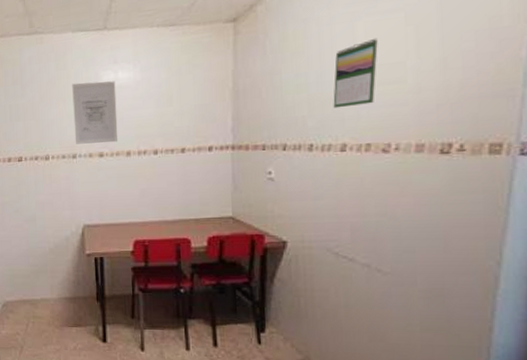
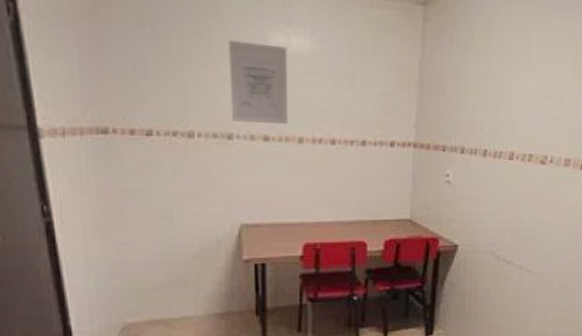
calendar: present [333,37,378,109] -> none [506,52,546,117]

